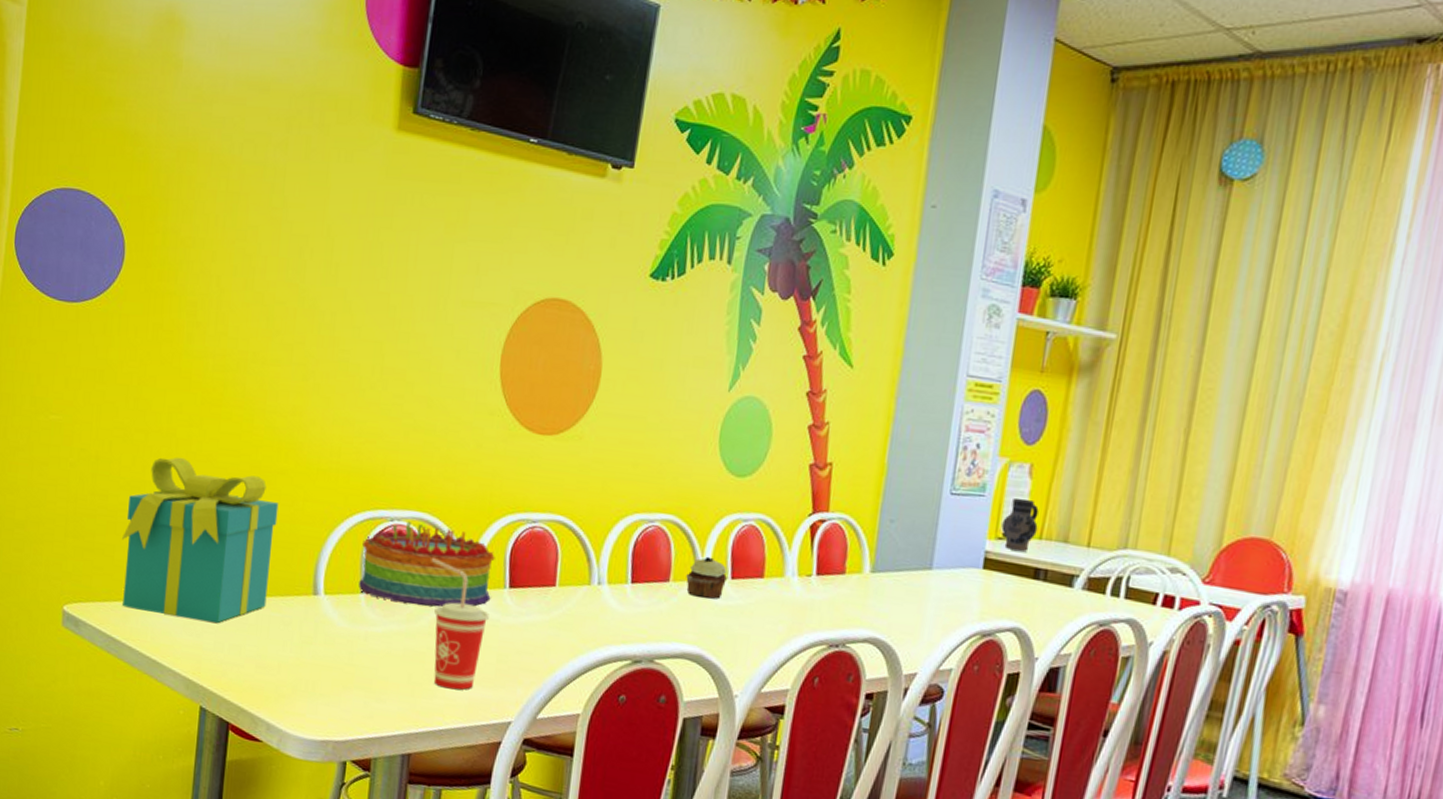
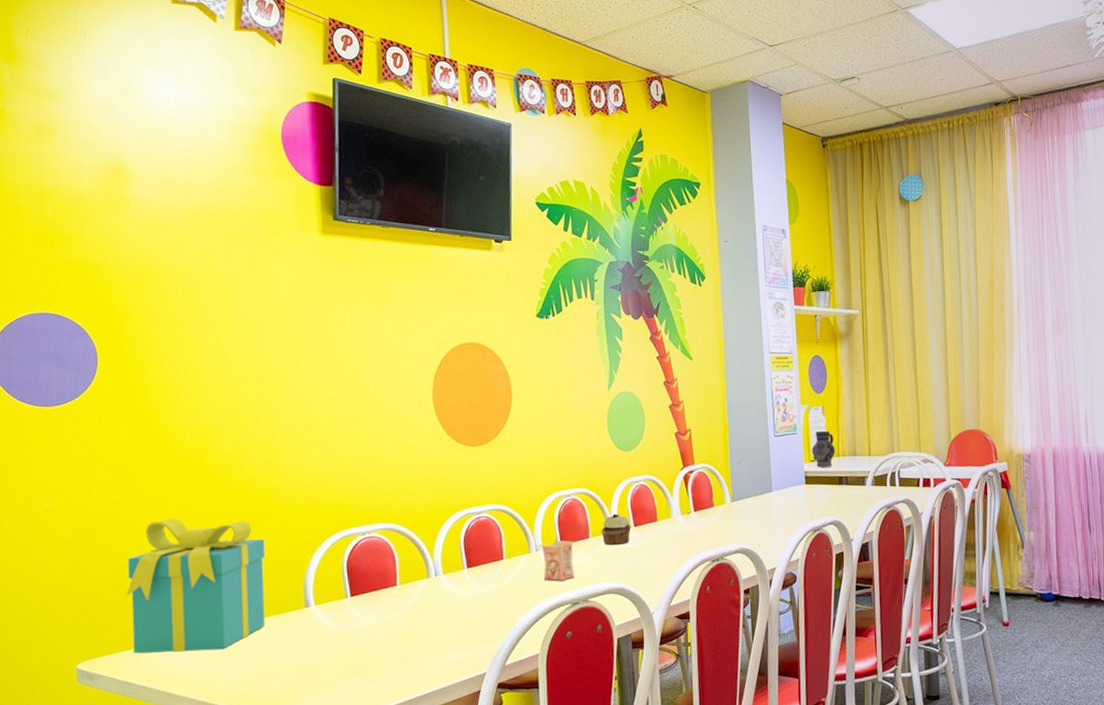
birthday cake: present [359,521,495,608] -> none [342,532,454,599]
beverage cup: present [431,558,489,690] -> none [400,557,455,659]
juice box: none [601,569,650,631] -> present [538,535,575,582]

